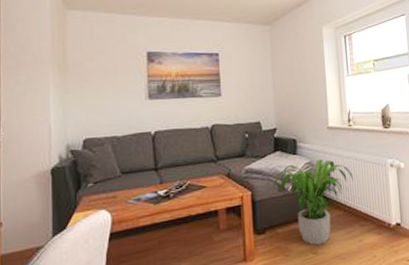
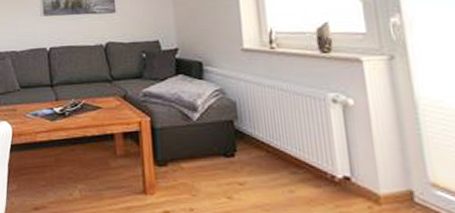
potted plant: present [274,159,354,245] -> none [176,86,280,188]

